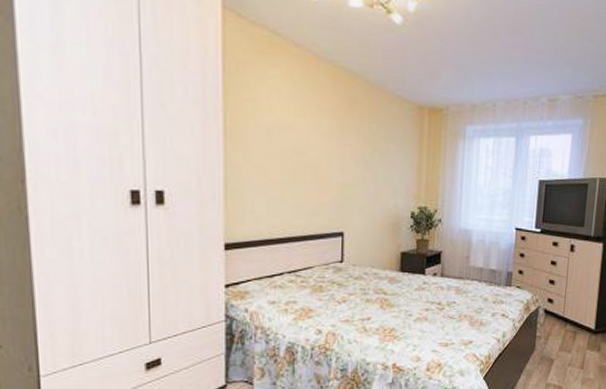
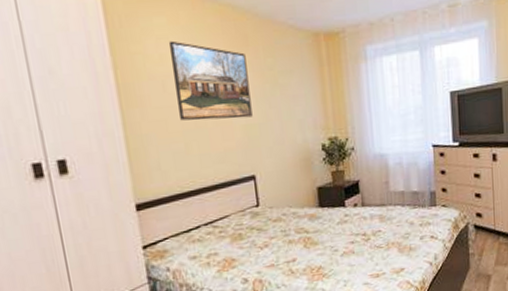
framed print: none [279,93,351,177] -> present [168,40,253,121]

